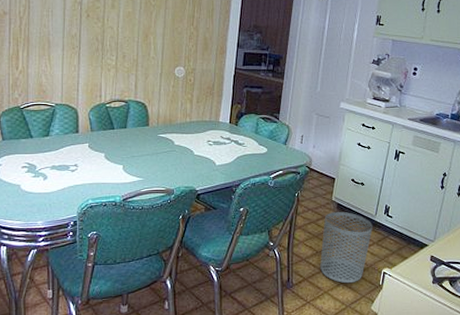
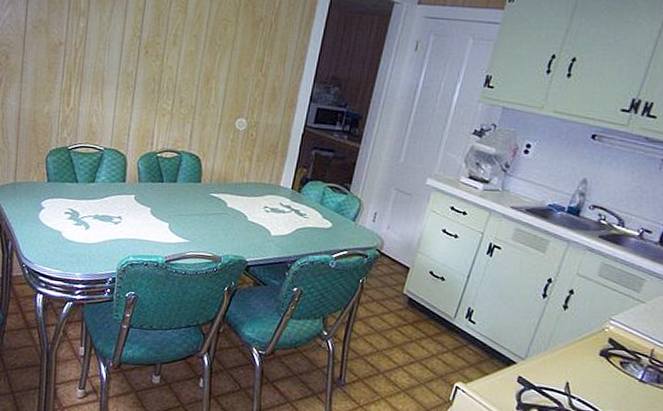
waste bin: present [320,211,373,284] -> none [379,307,449,393]

